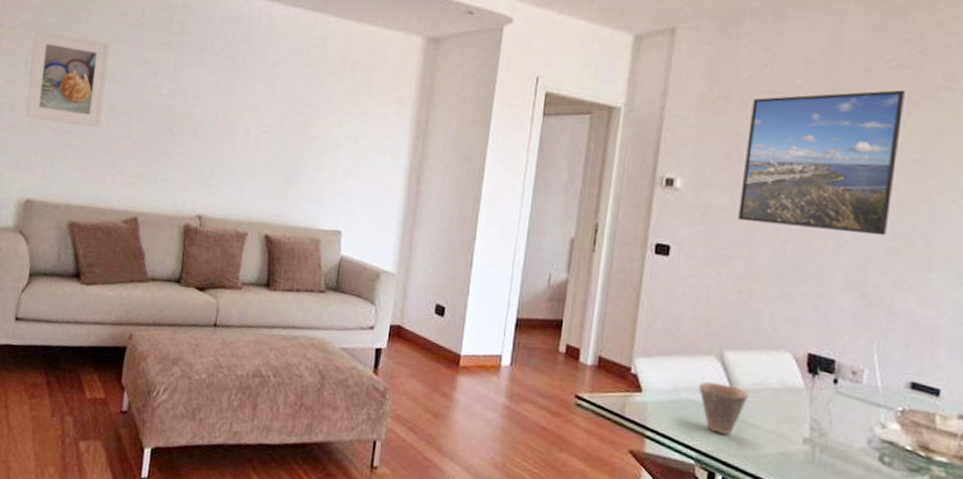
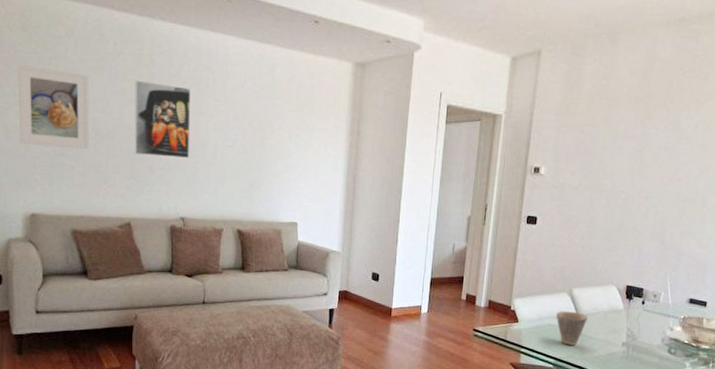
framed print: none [151,51,224,144] -> present [134,80,191,159]
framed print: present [738,89,905,236] -> none [583,94,695,200]

